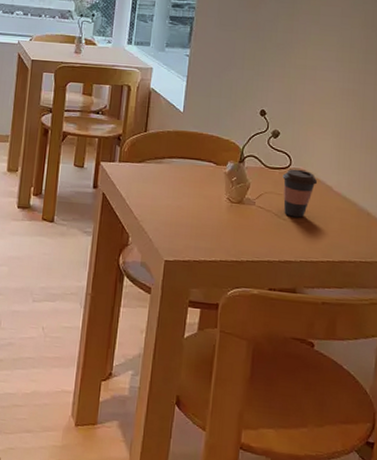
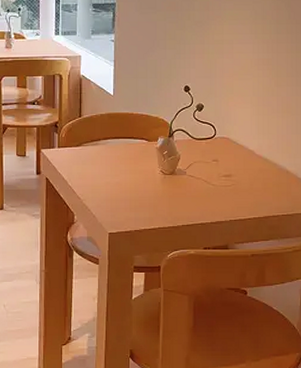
coffee cup: present [282,169,318,218] -> none [209,138,241,182]

